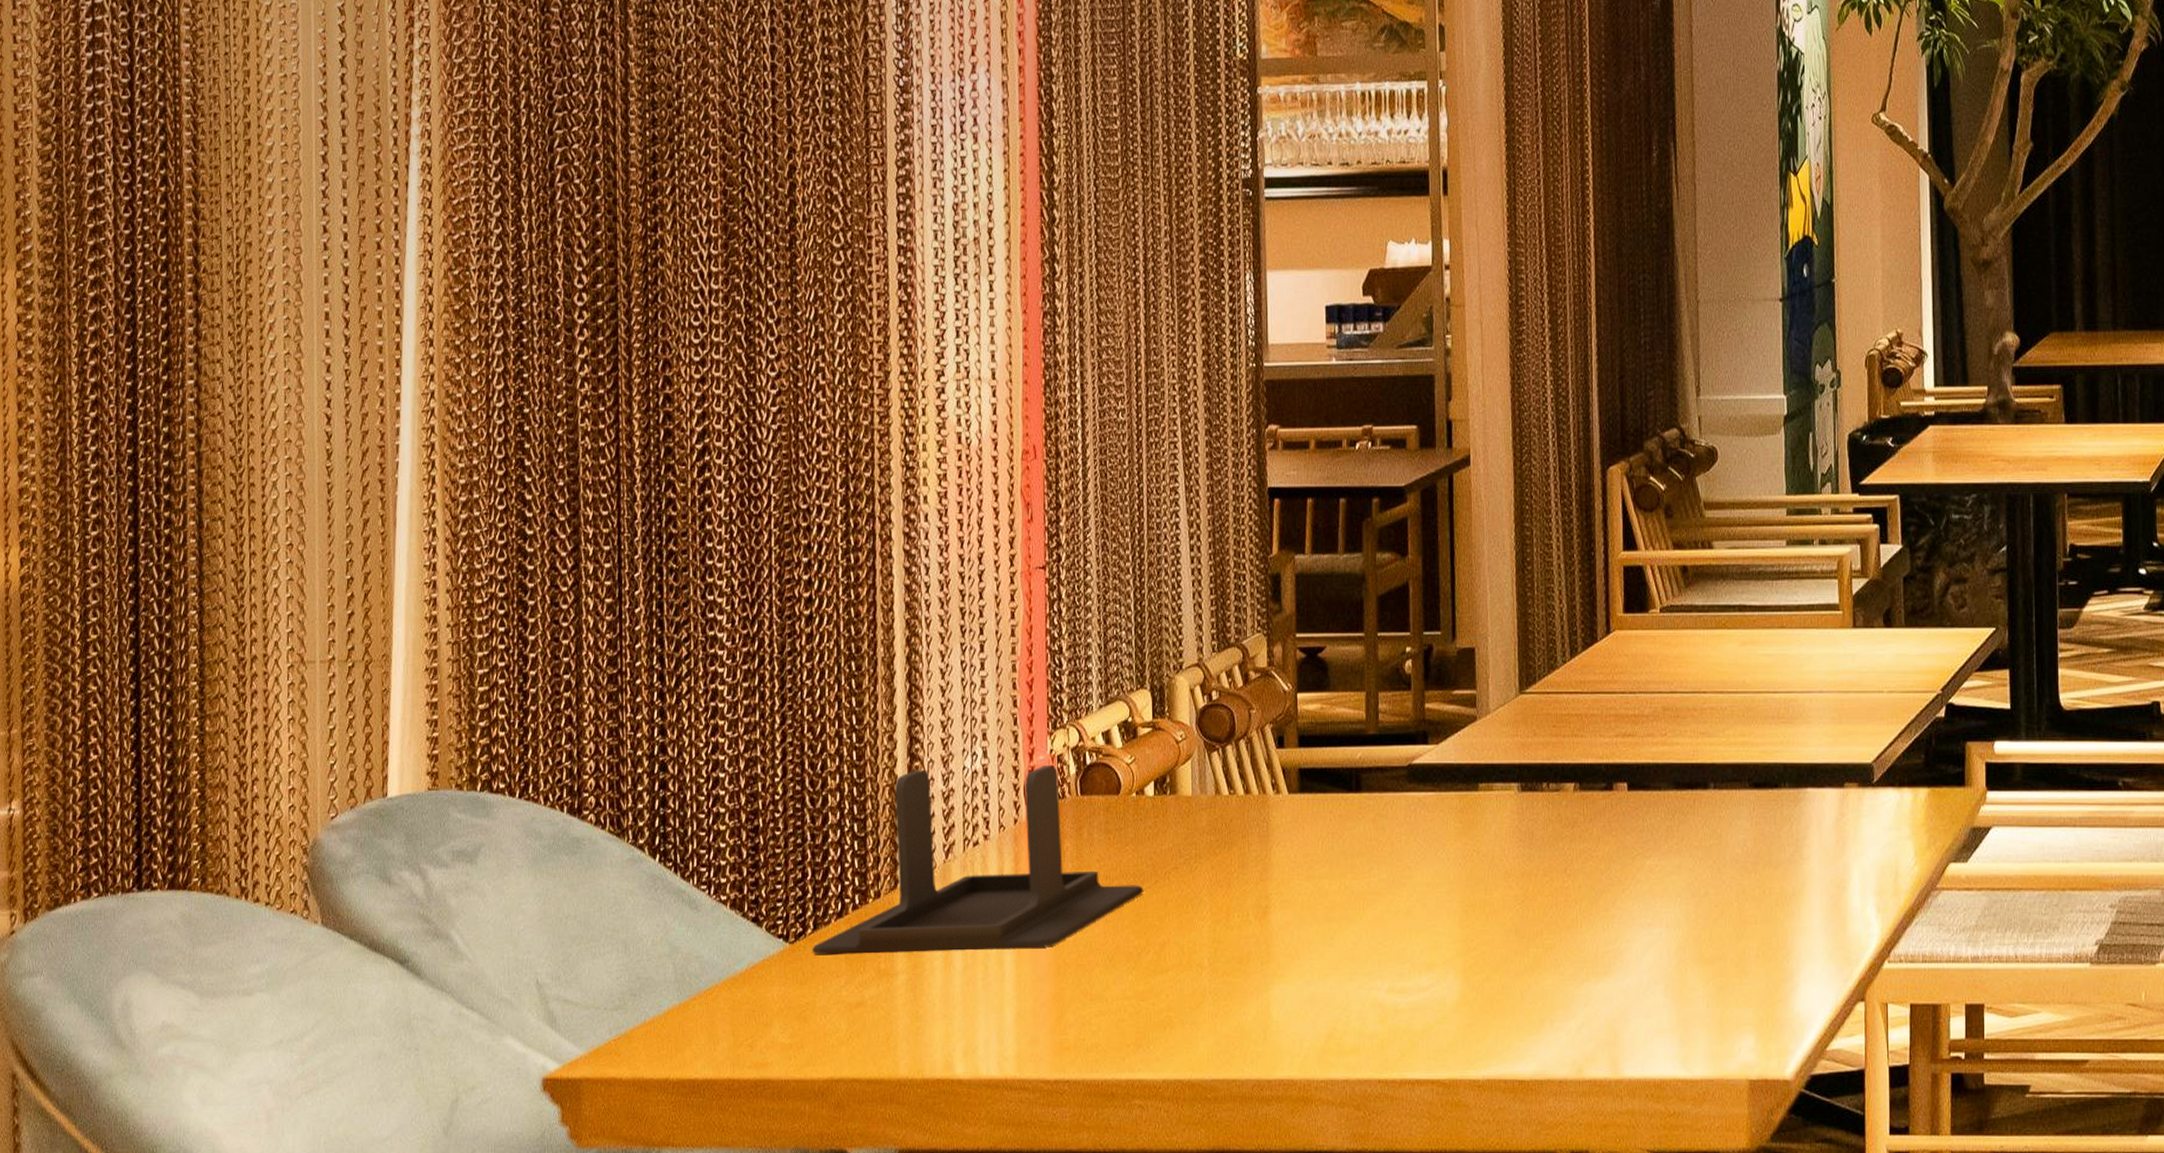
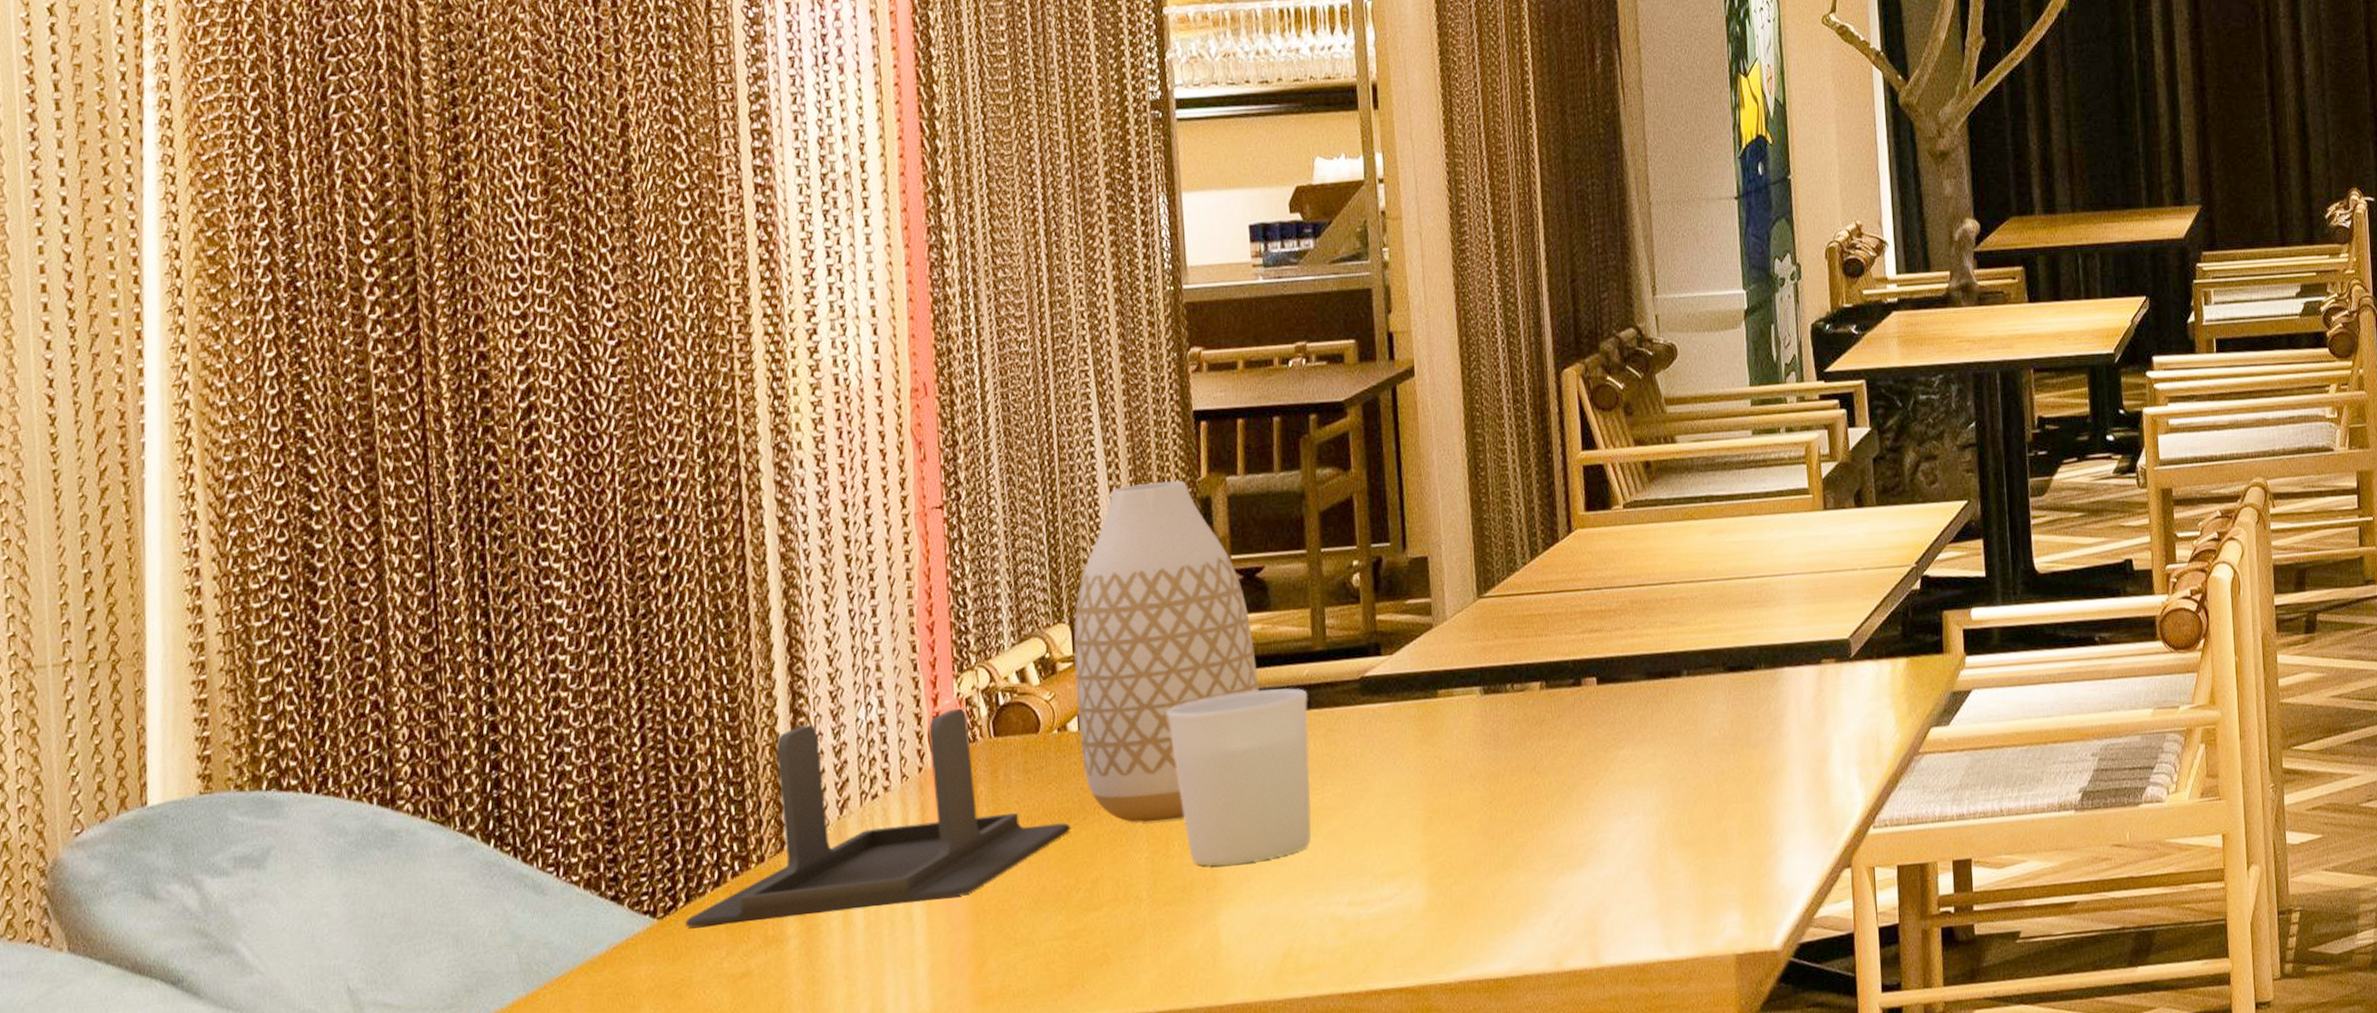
vase: none [1153,556,1316,892] -> present [1073,480,1259,823]
candle holder: none [1231,769,1360,941] -> present [1165,687,1311,867]

